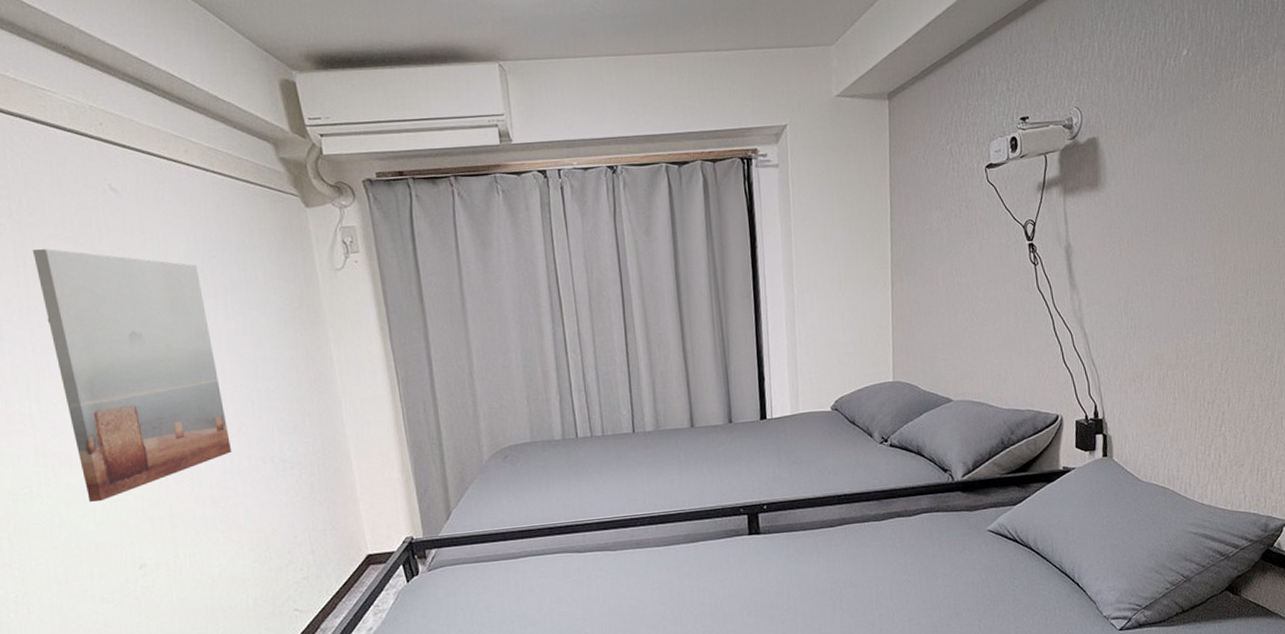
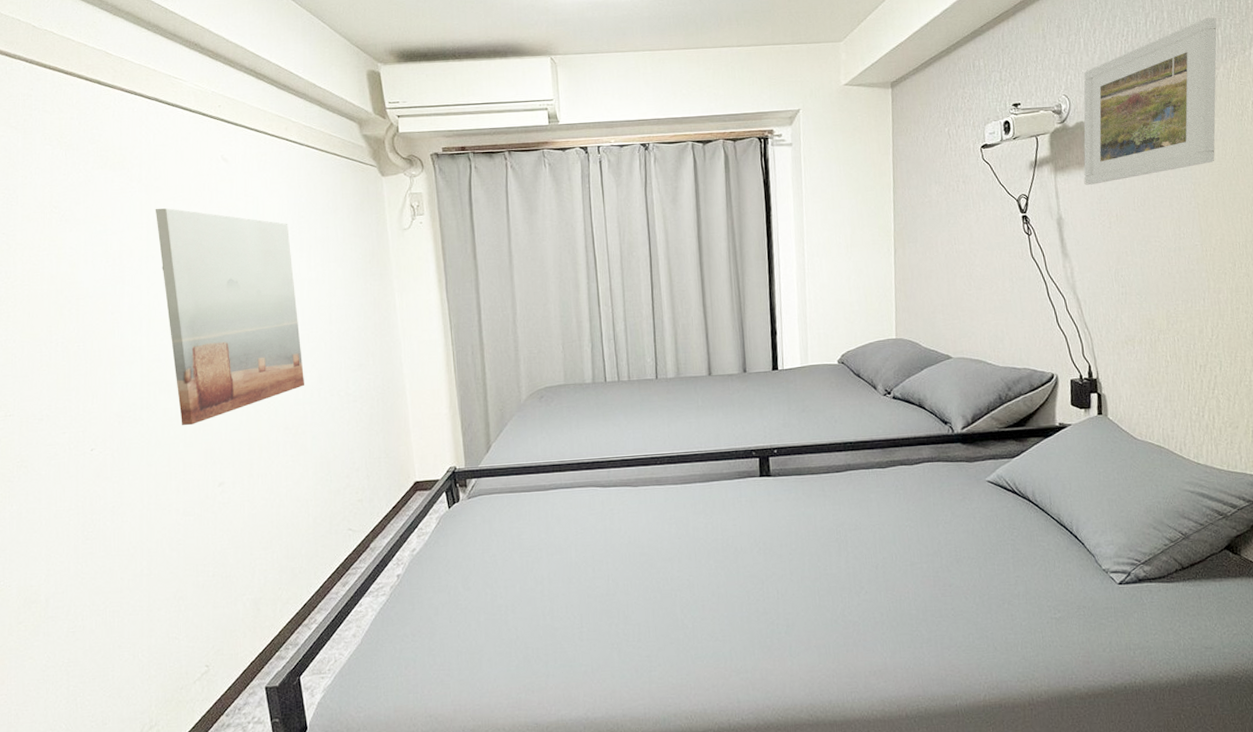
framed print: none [1094,18,1240,209] -> present [1083,17,1217,185]

